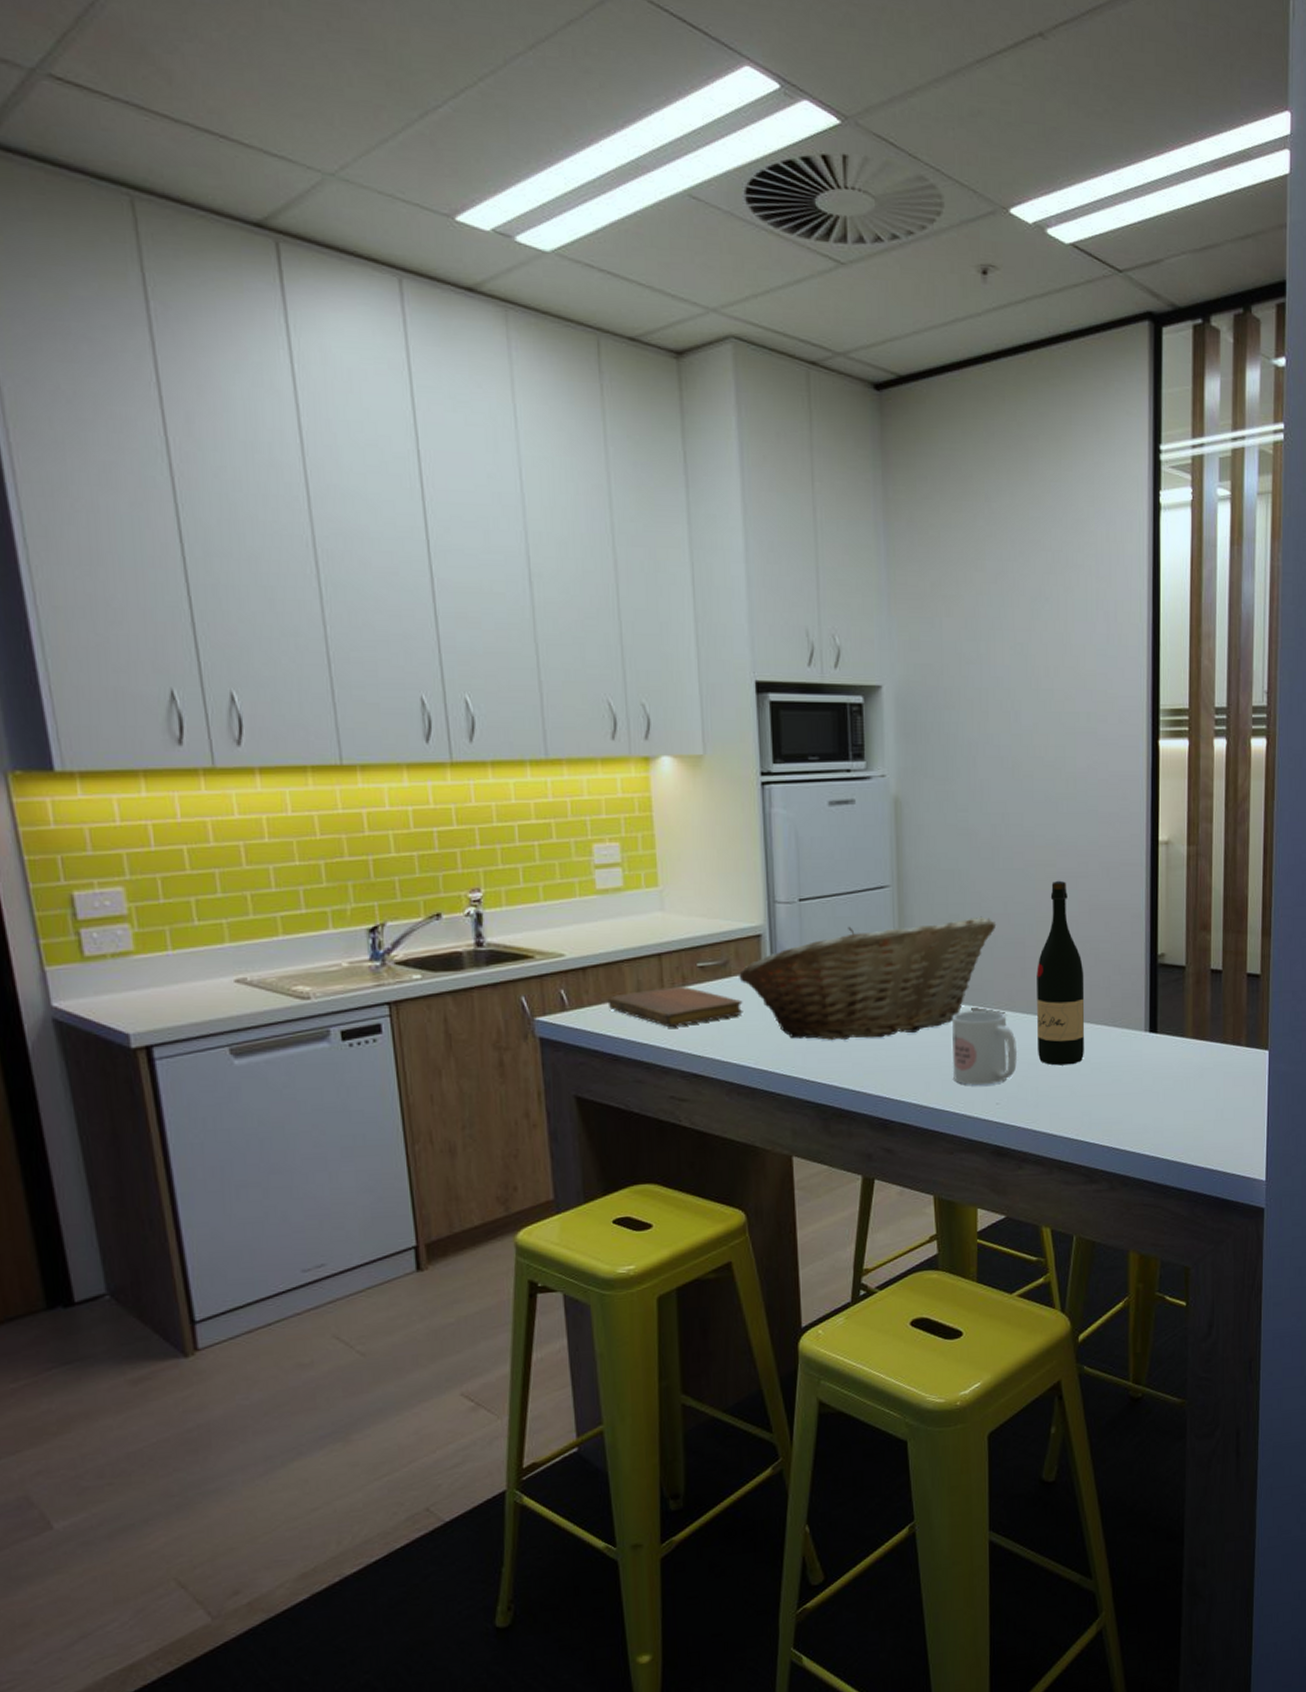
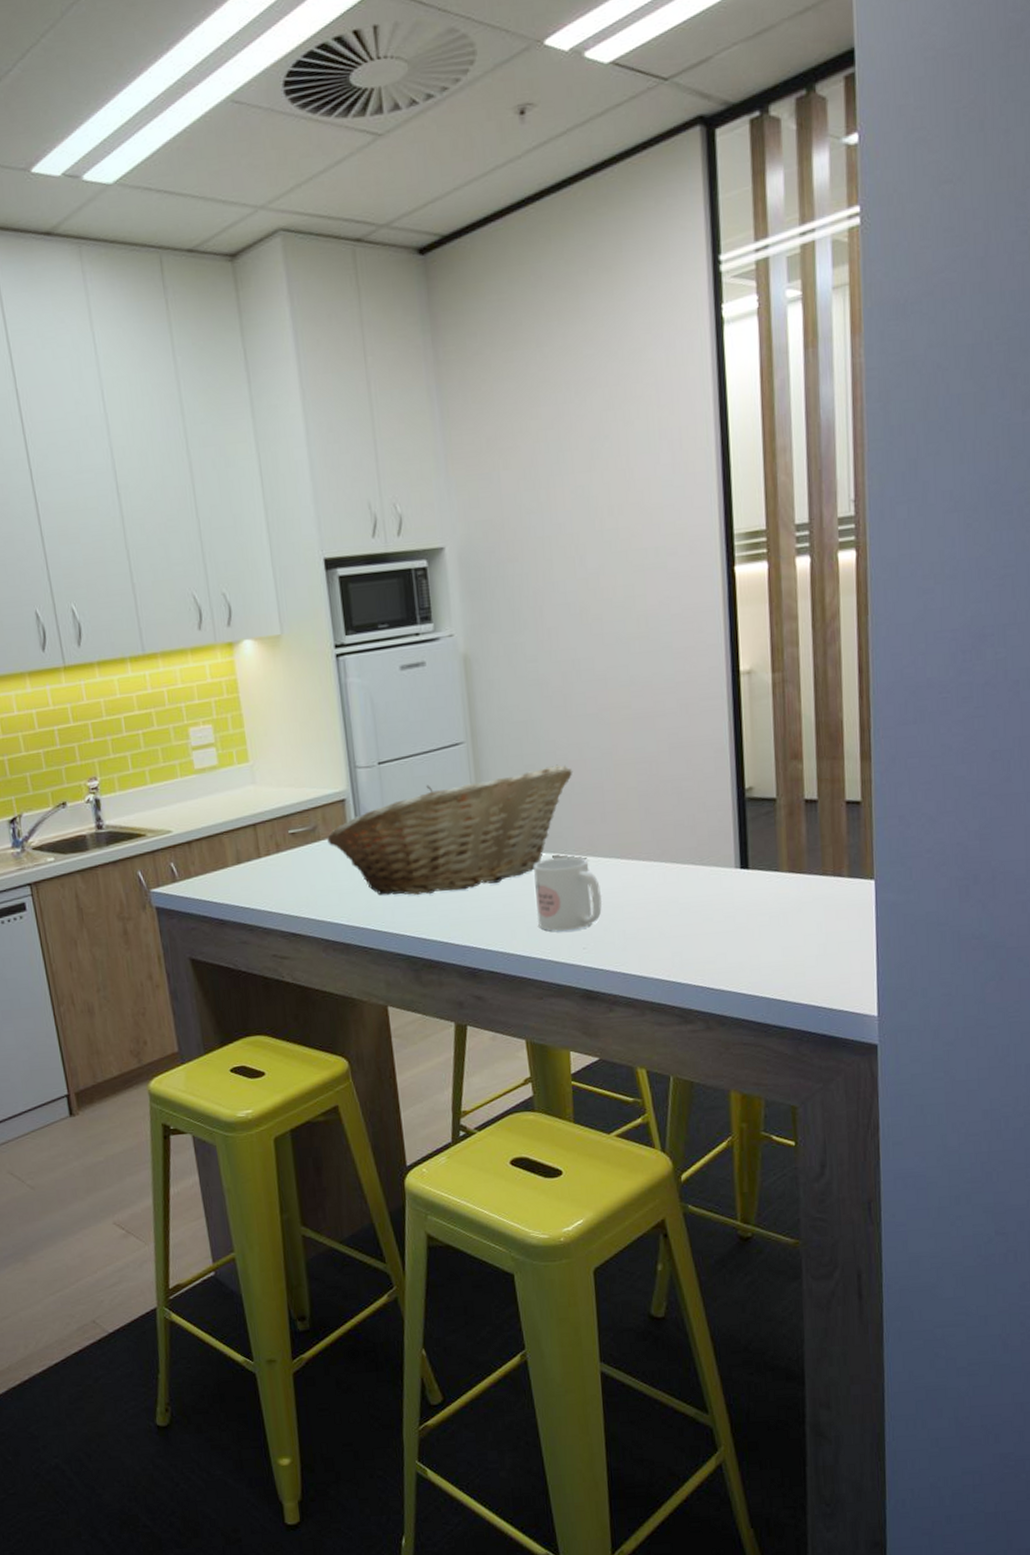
notebook: present [607,985,743,1028] -> none [211,852,333,892]
wine bottle: present [1037,880,1085,1066] -> none [617,721,672,908]

